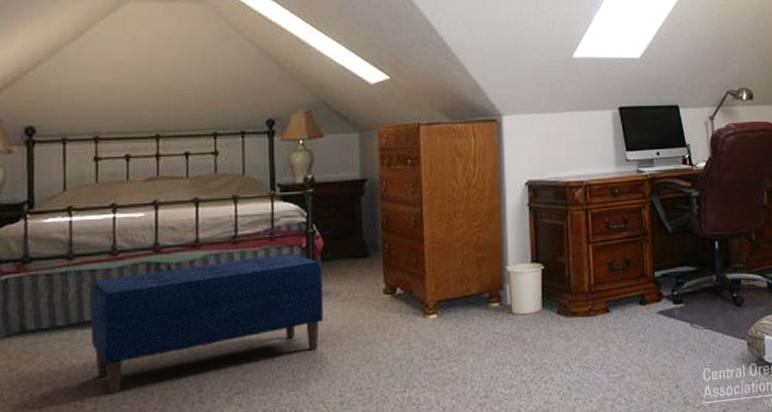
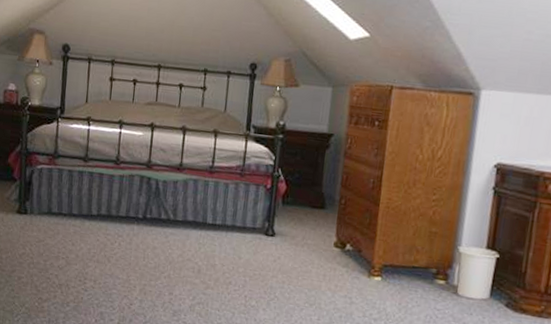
bench: present [90,252,324,396] -> none [95,182,282,283]

